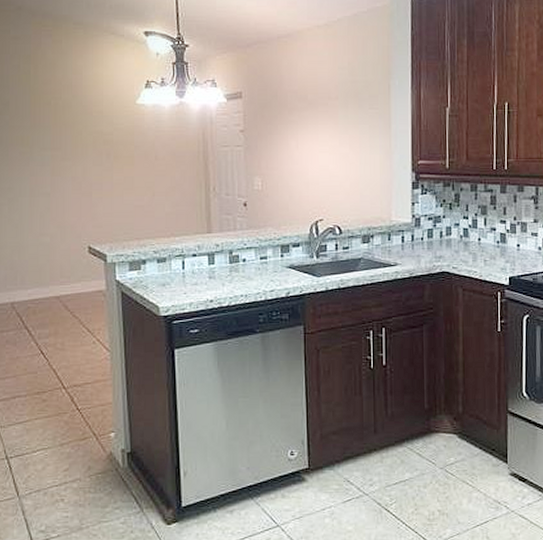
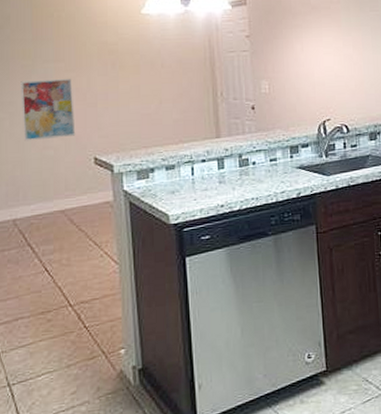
wall art: none [19,168,71,227] -> present [21,79,76,141]

